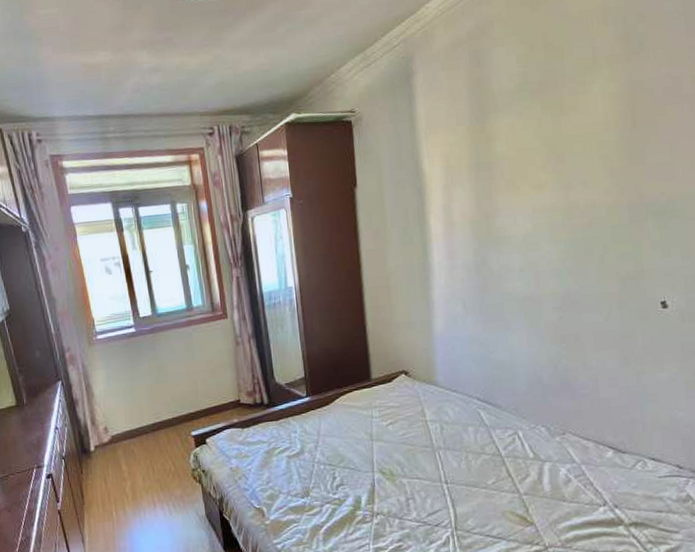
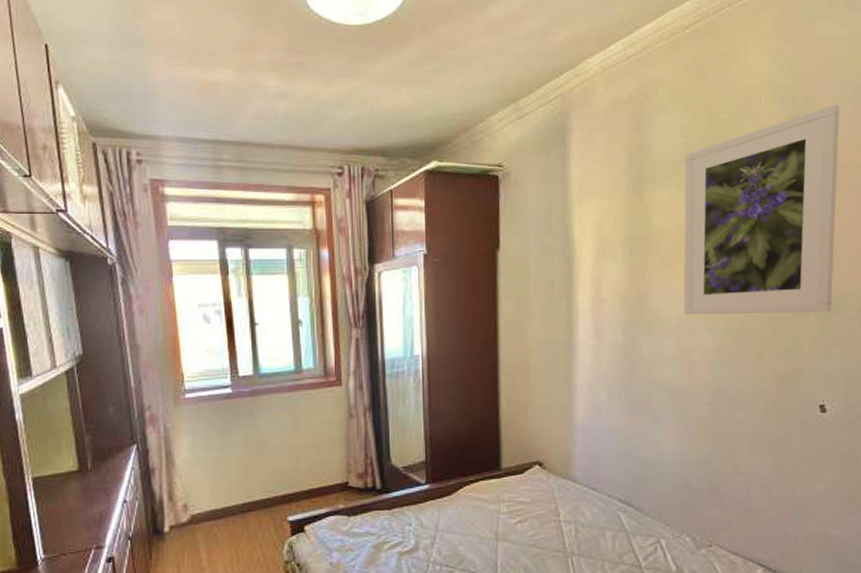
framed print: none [523,19,671,231] -> present [683,104,840,315]

